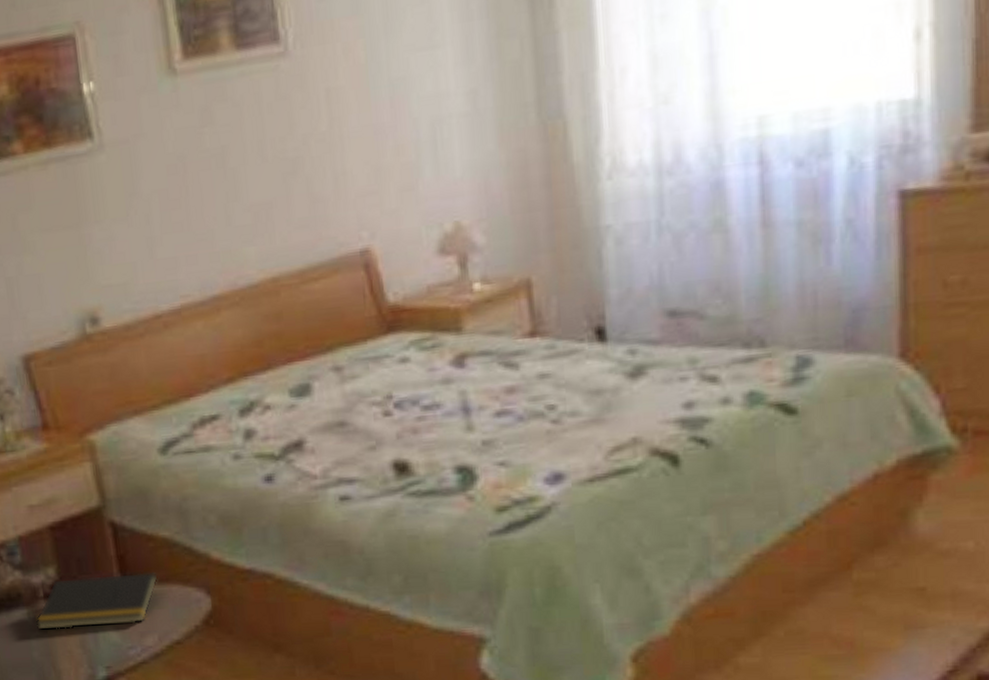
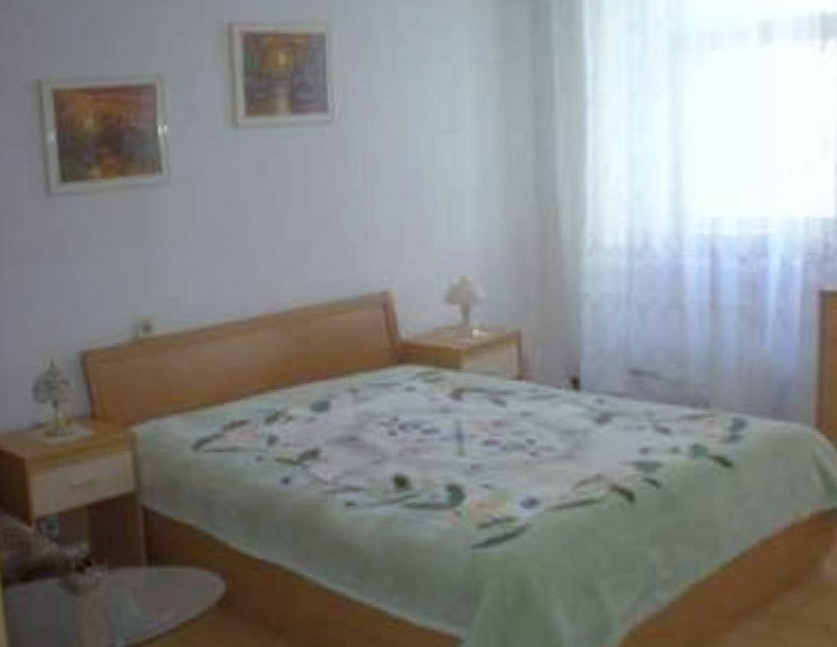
notepad: present [35,571,158,631] -> none [65,553,180,601]

